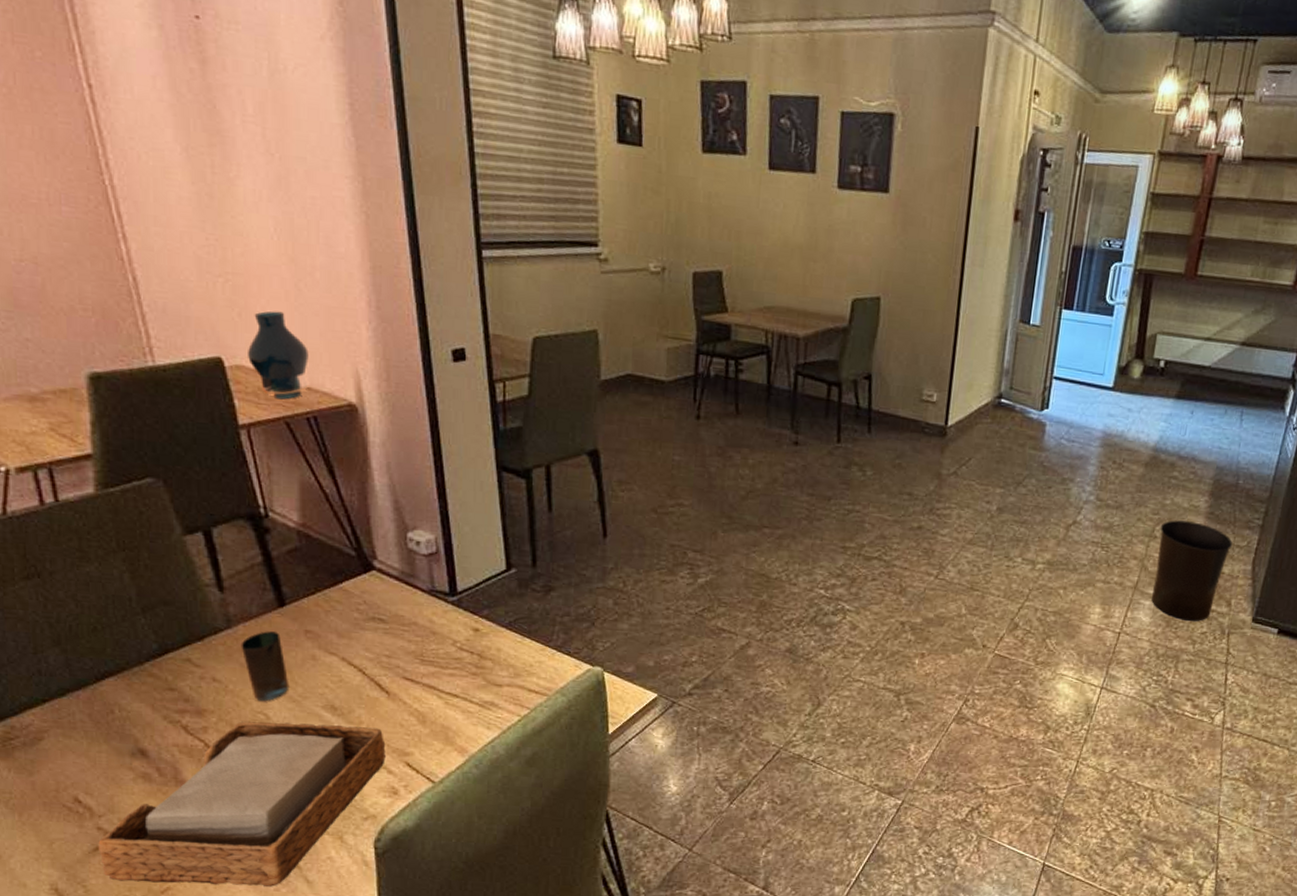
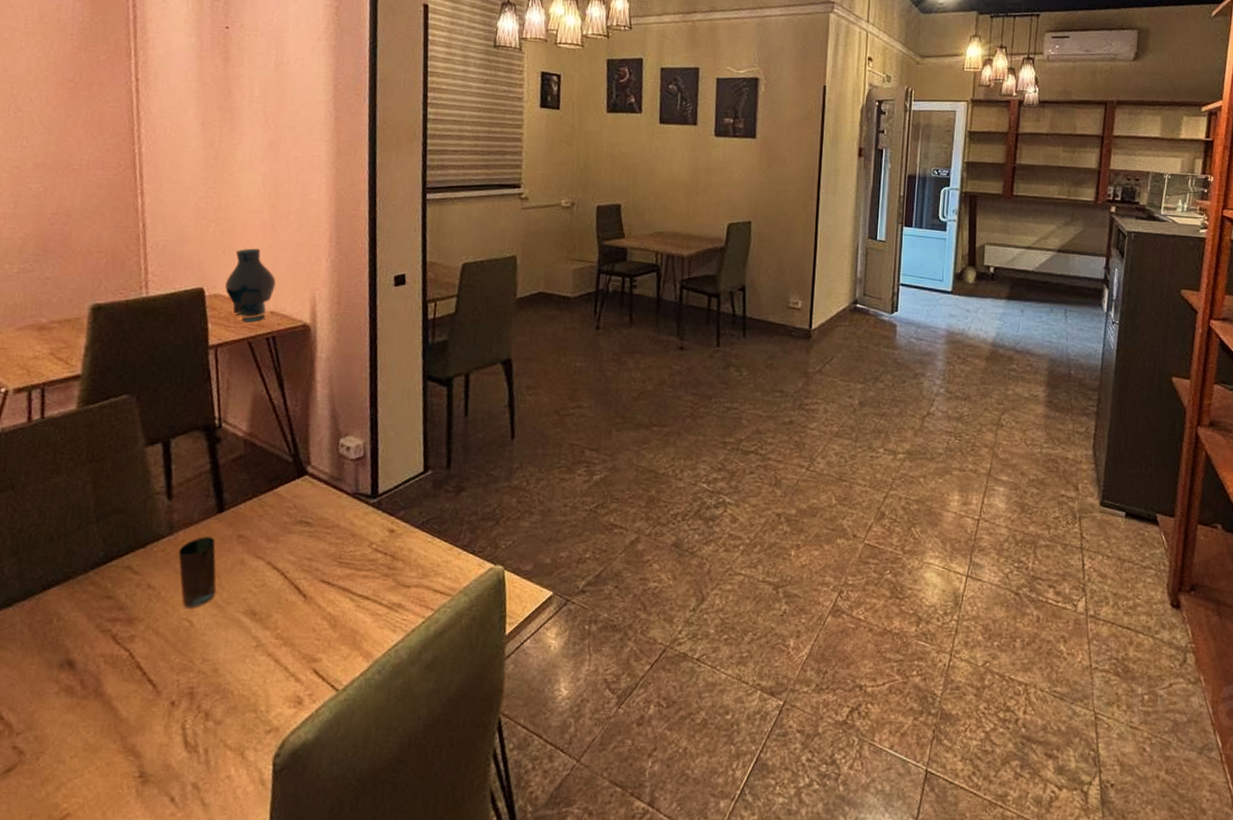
napkin holder: present [98,721,386,887] -> none [8,629,297,811]
waste bin: present [1152,520,1232,621] -> none [1005,409,1072,506]

